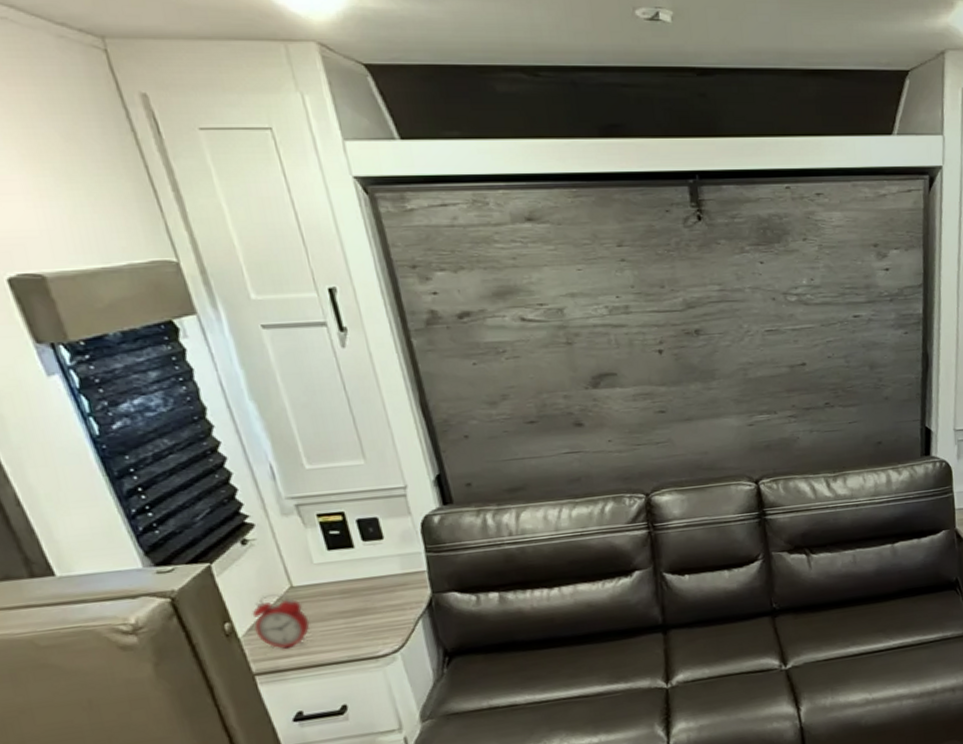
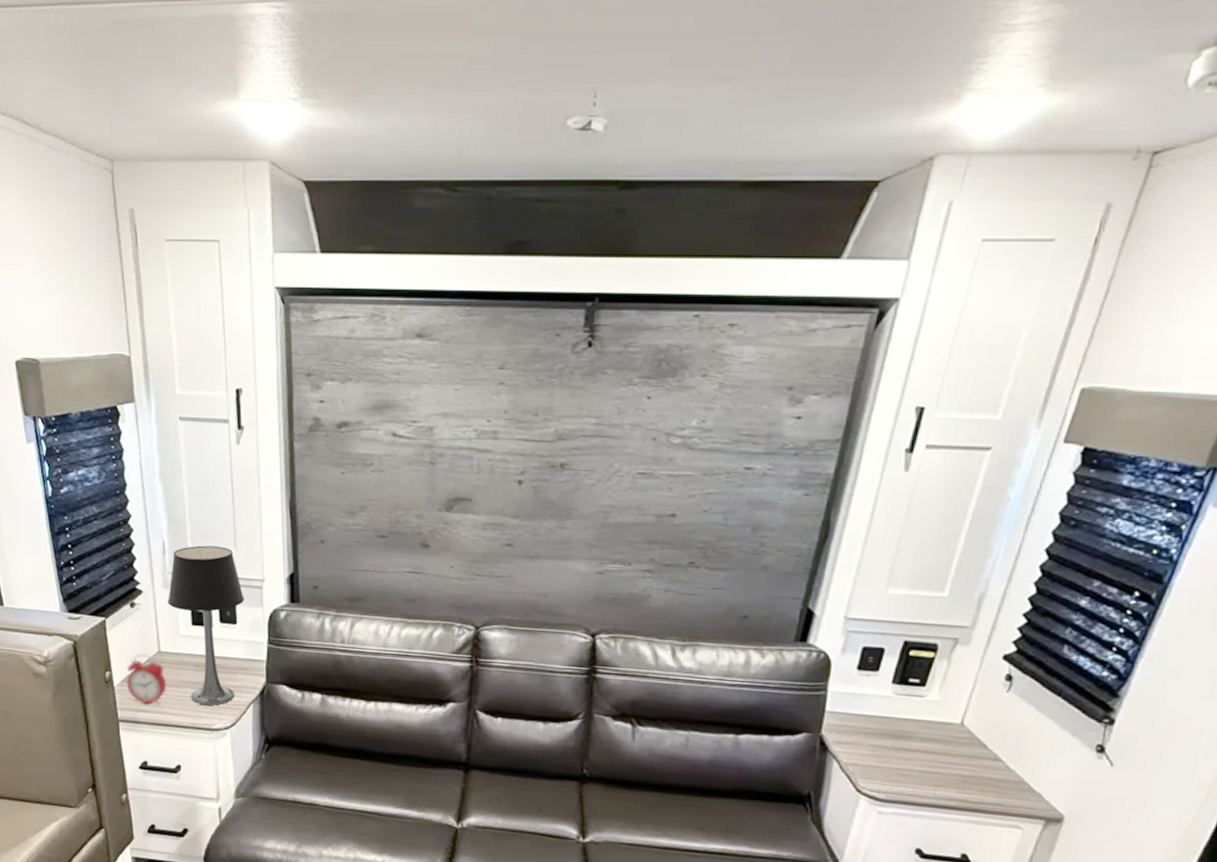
table lamp: none [285,459,398,634] -> present [168,545,245,706]

